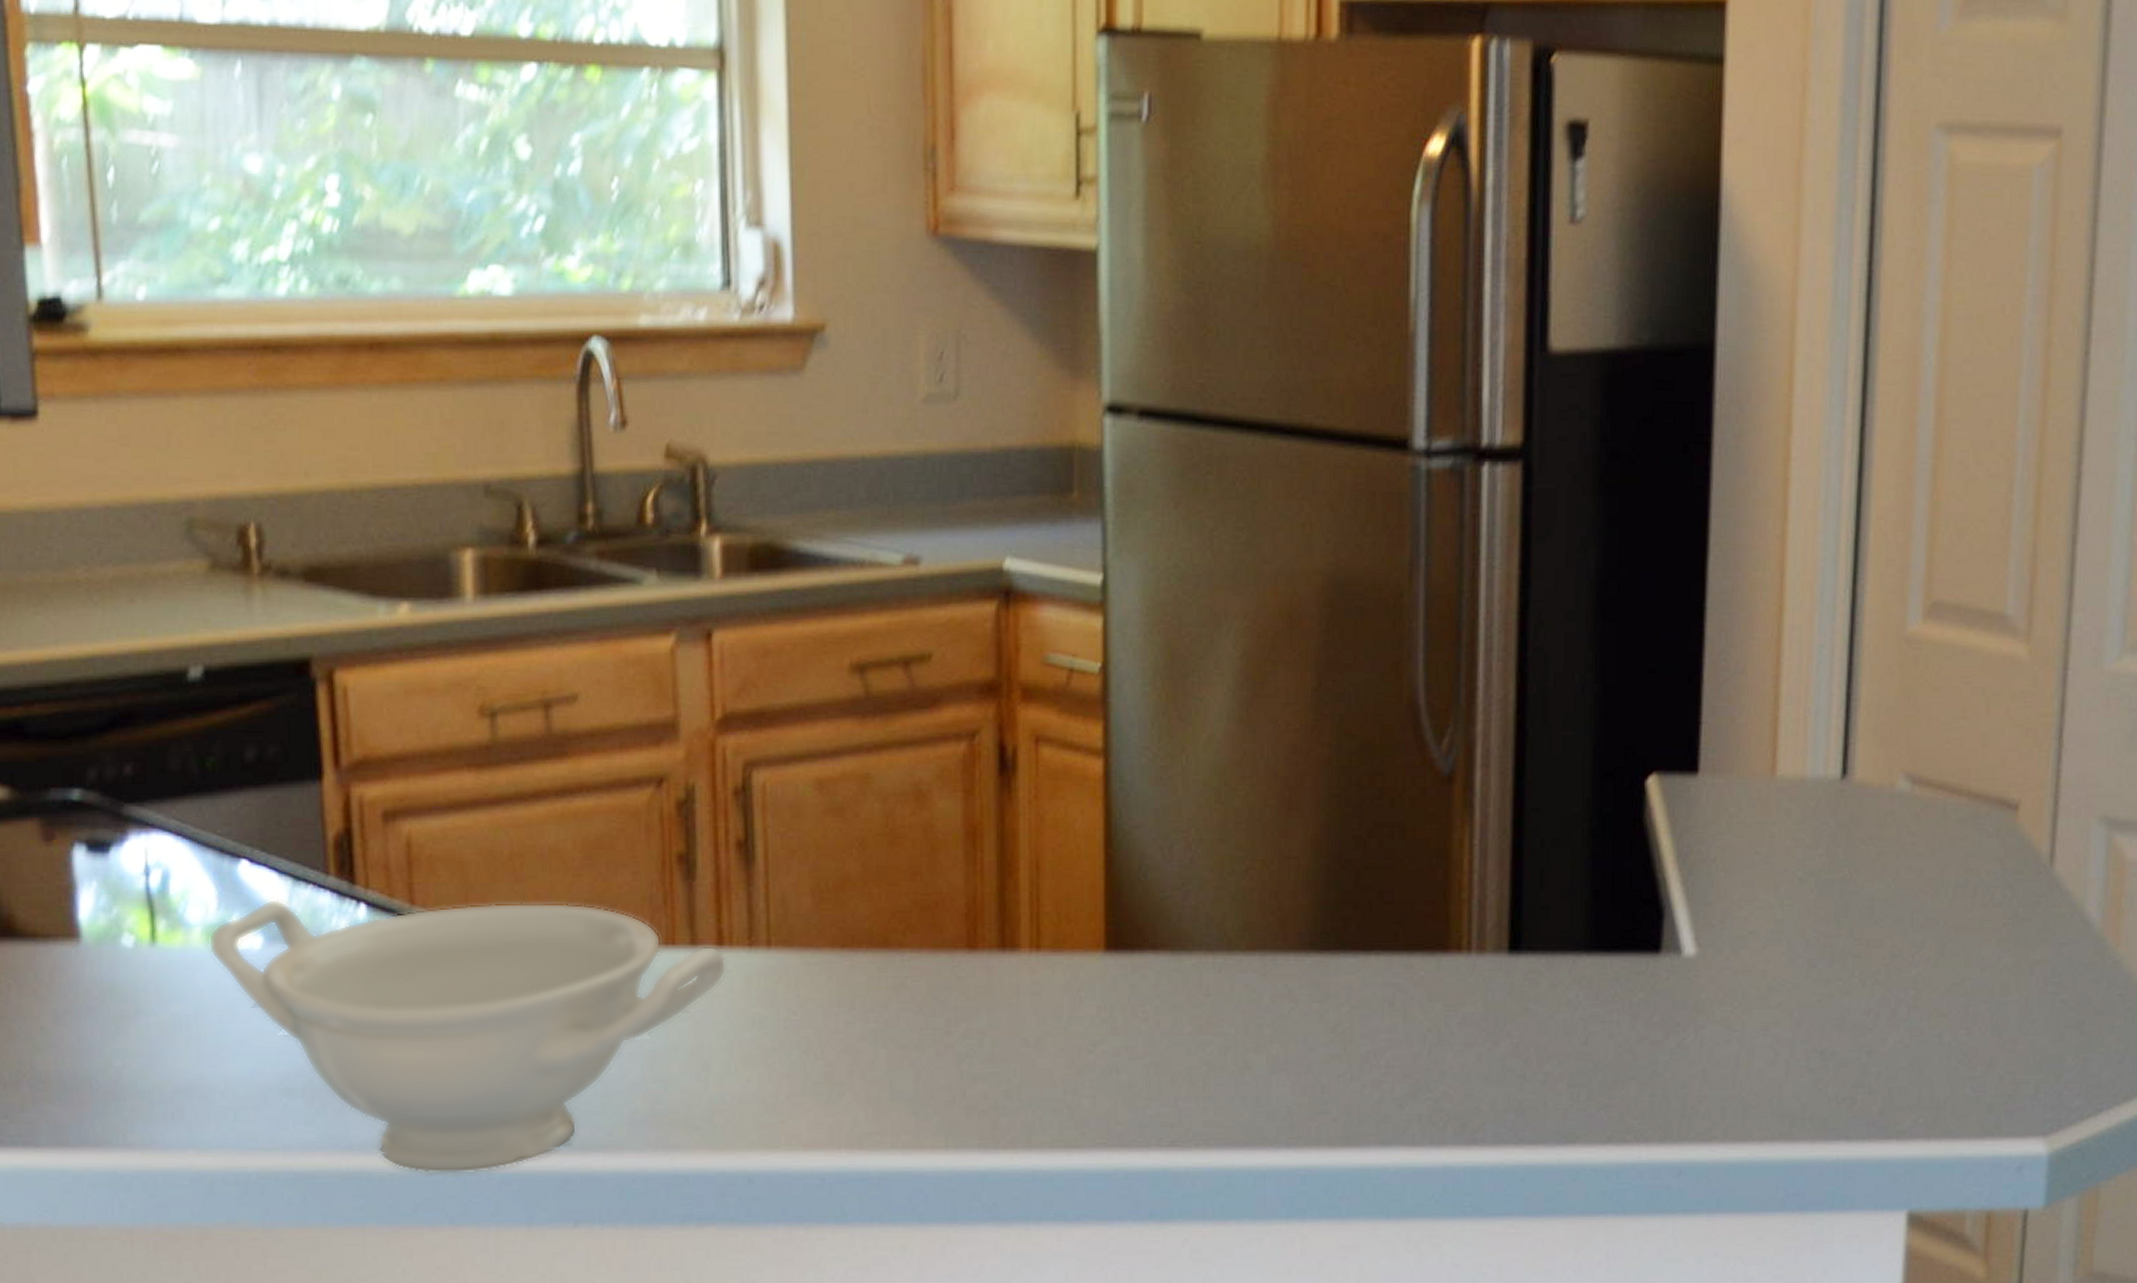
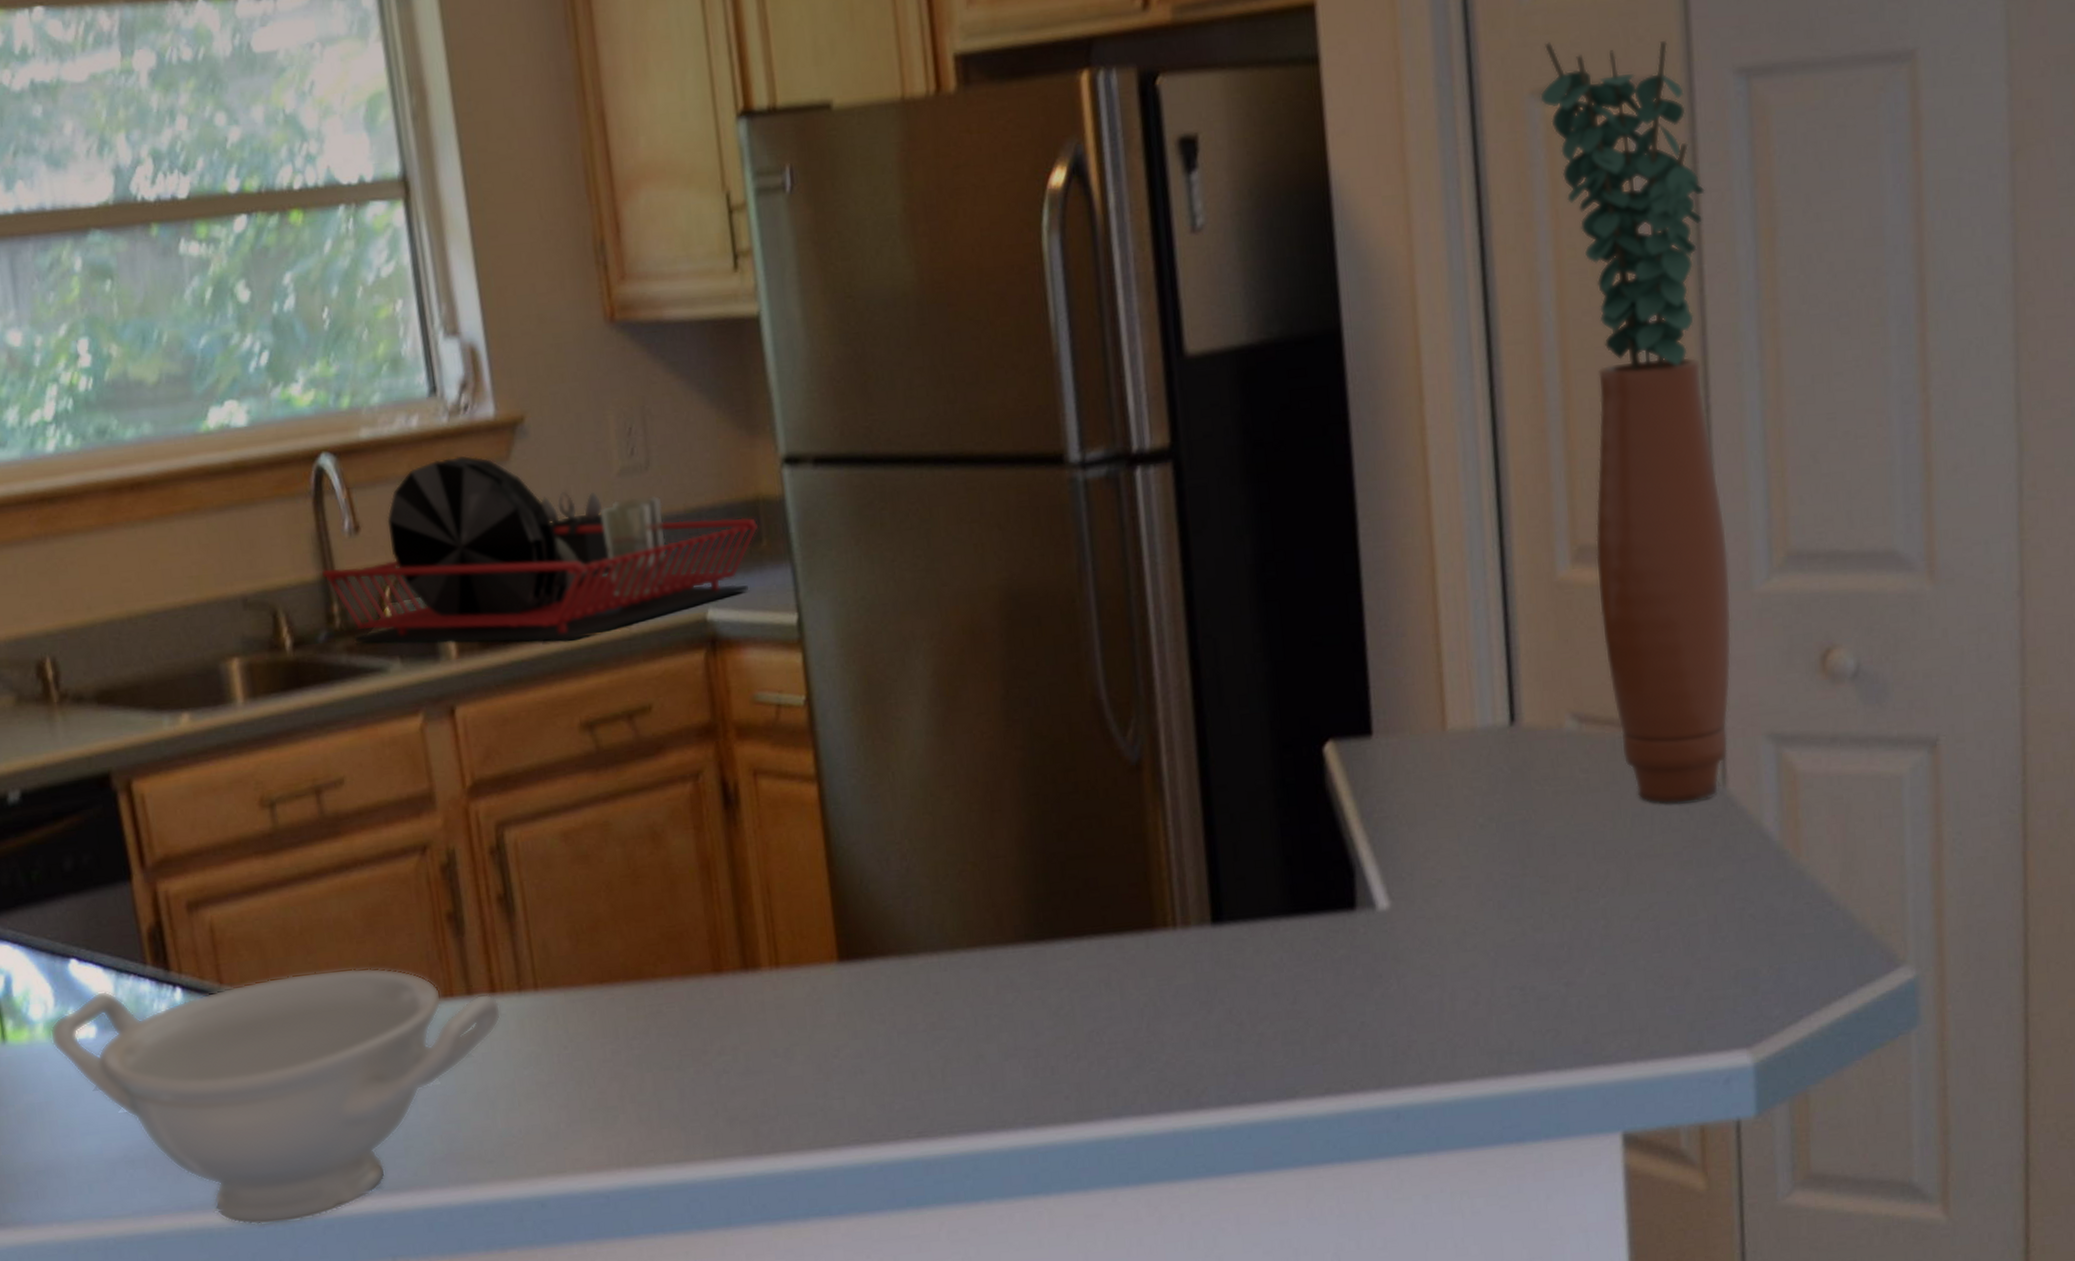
dish rack: none [578,358,1070,574] -> present [321,455,758,644]
vase: none [1946,76,2102,878] -> present [1540,41,1732,804]

